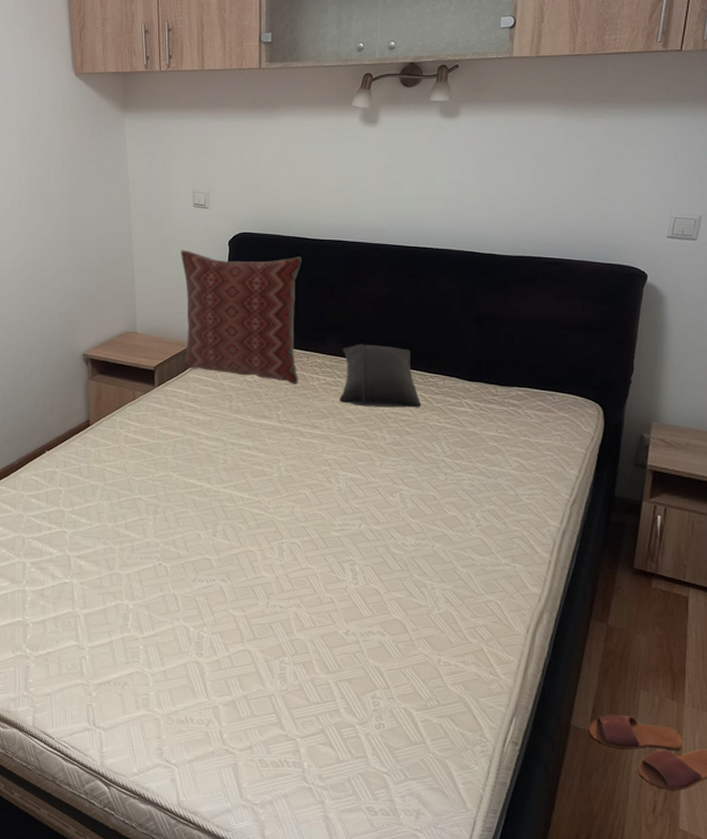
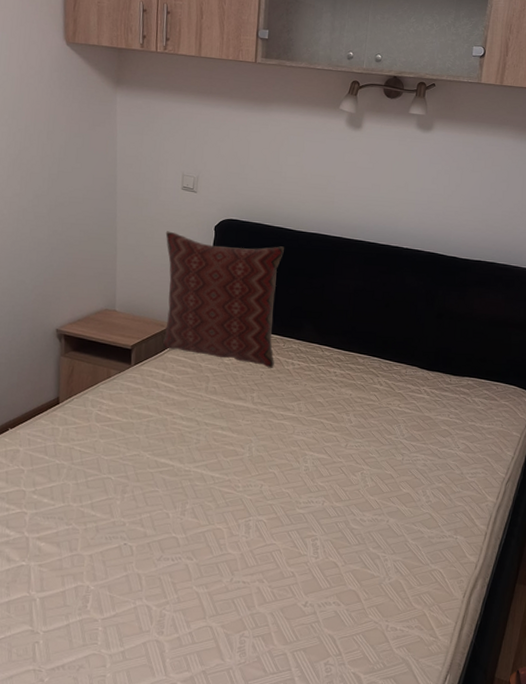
pillow: present [339,344,422,408] -> none [311,332,386,394]

